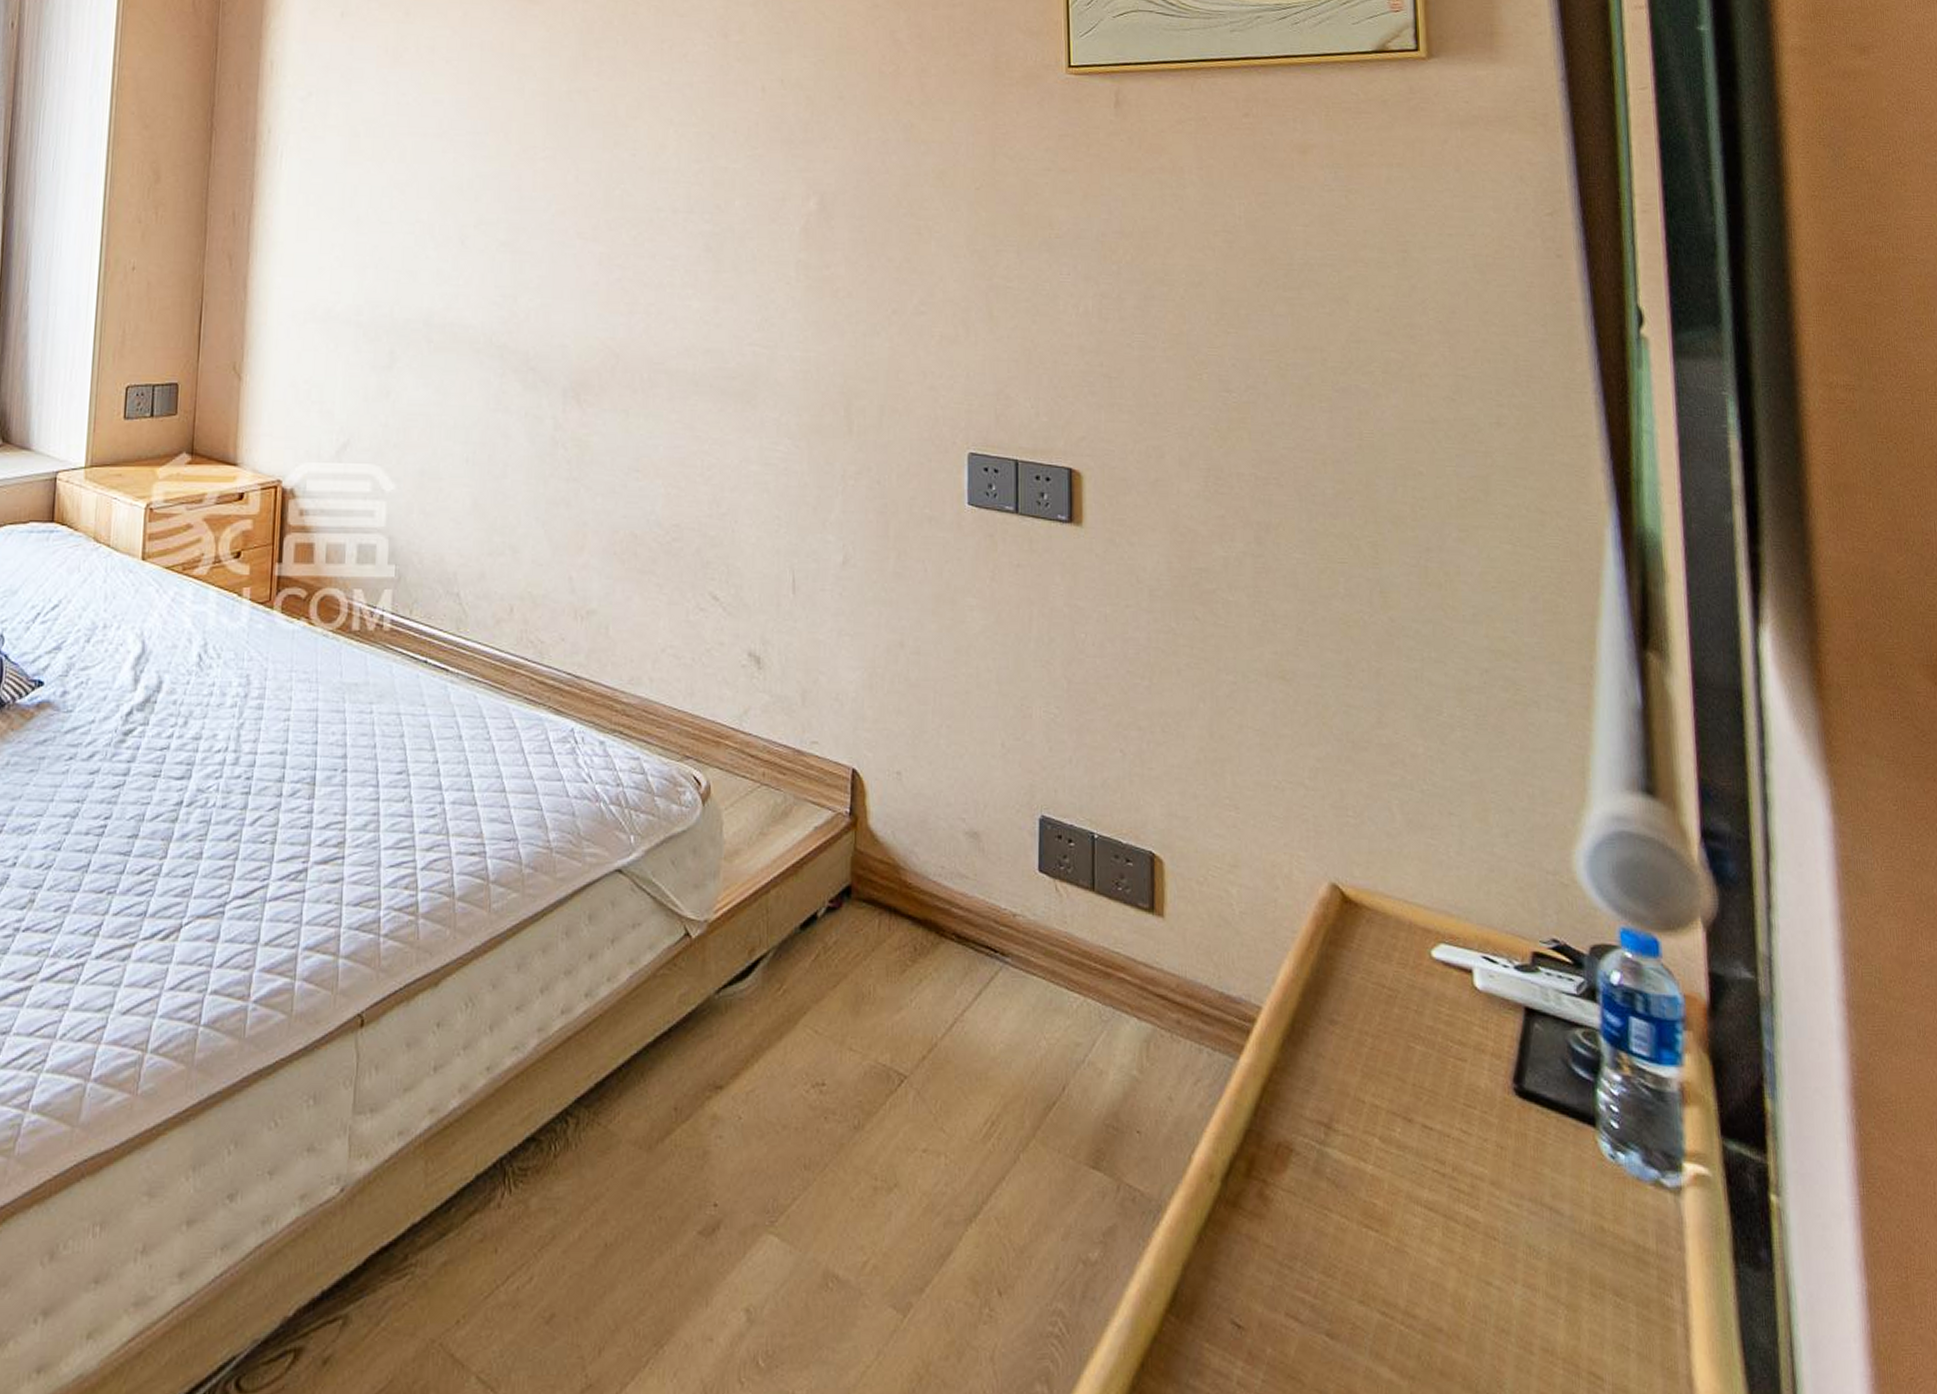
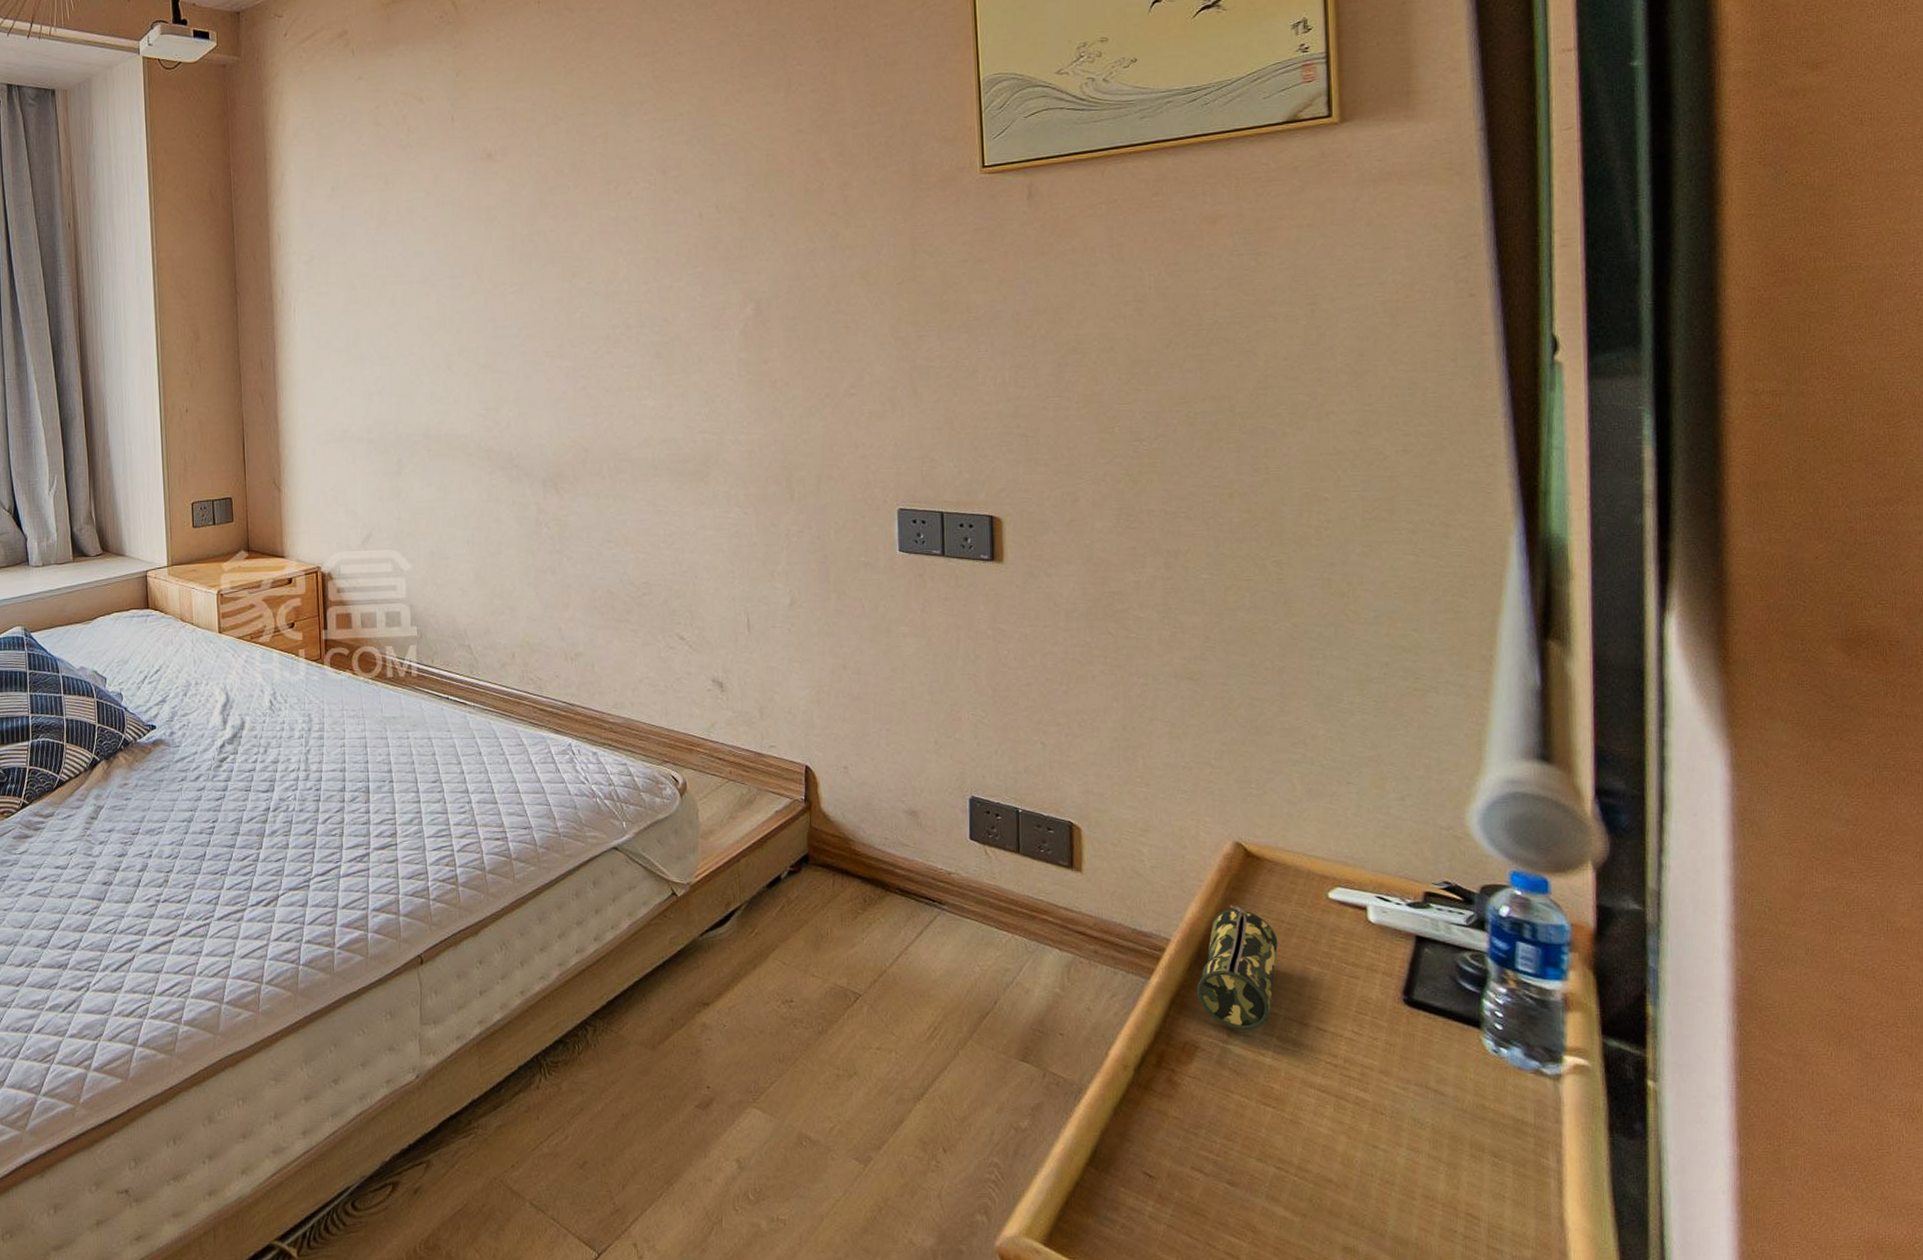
pencil case: none [1290,963,1379,1128] -> present [1196,904,1278,1031]

